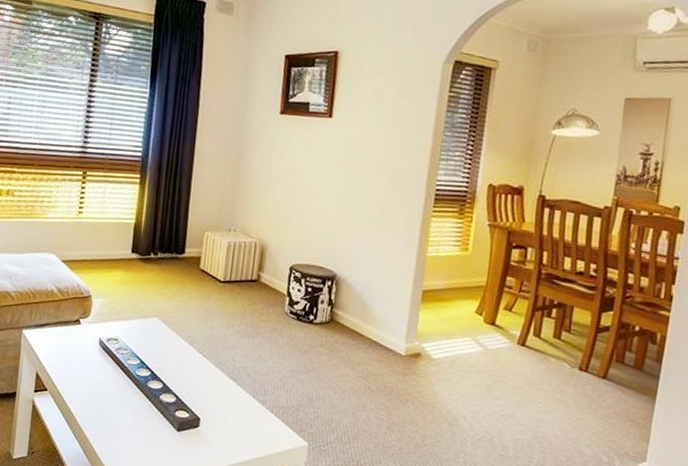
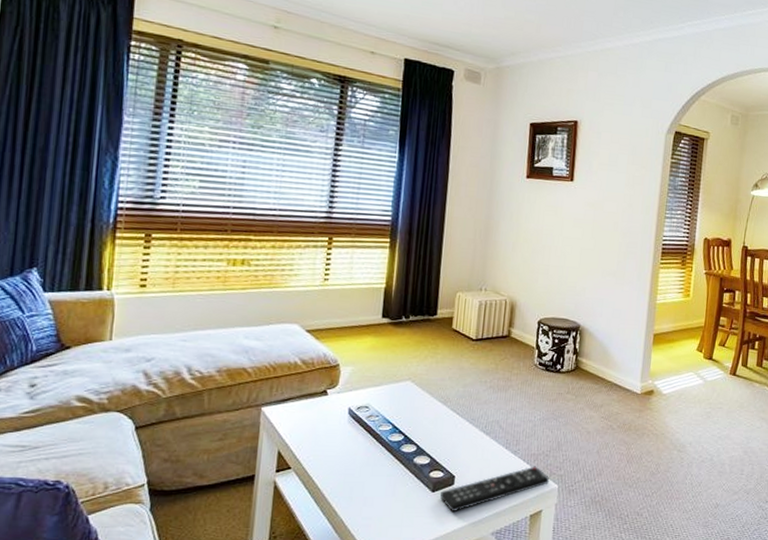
remote control: none [185,419,299,455] -> present [440,466,550,513]

